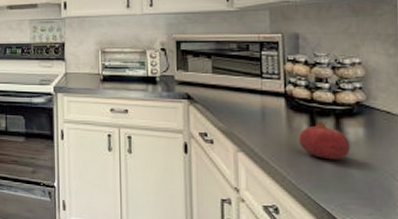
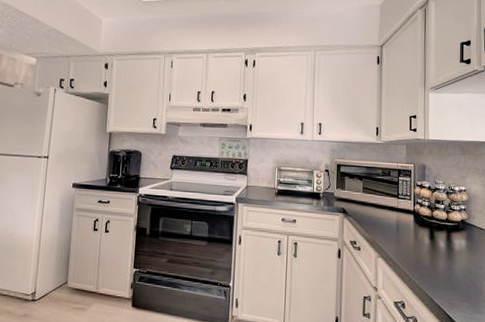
fruit: present [298,121,351,160] -> none [421,234,456,265]

